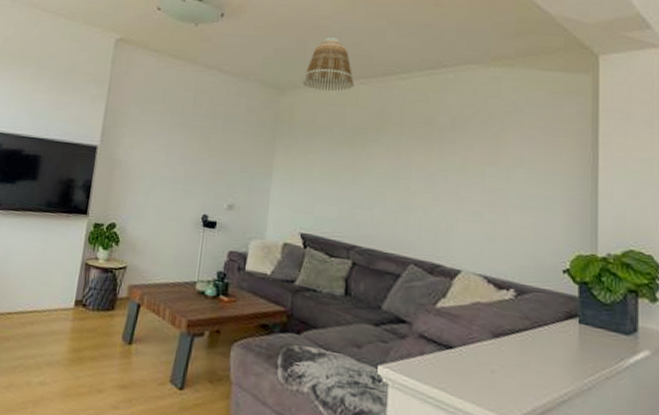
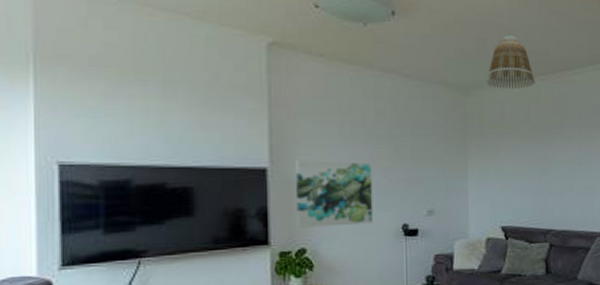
wall art: none [112,142,184,210] -> present [296,160,374,228]

